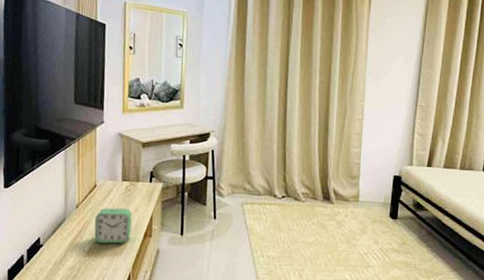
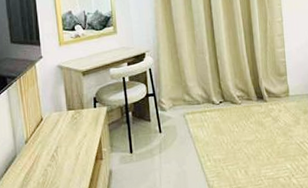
alarm clock: present [94,208,132,244] -> none [45,135,82,174]

